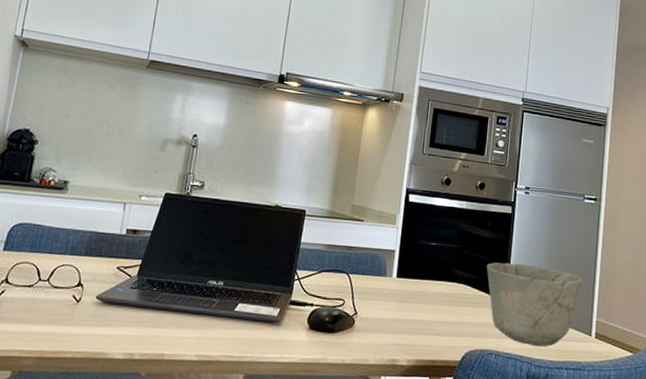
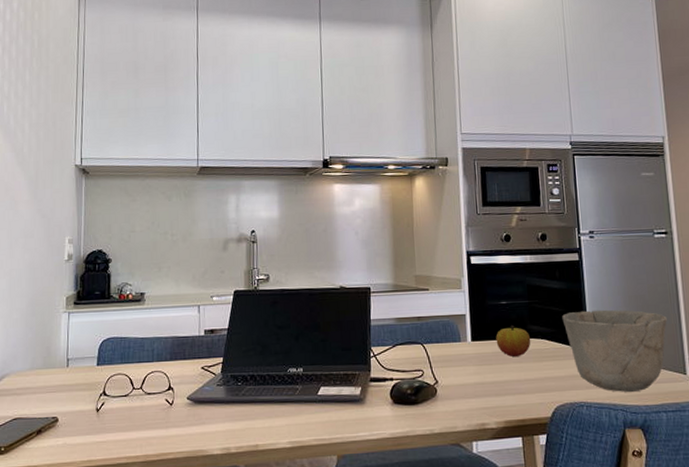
apple: none [420,267,454,299] -> present [496,326,531,358]

